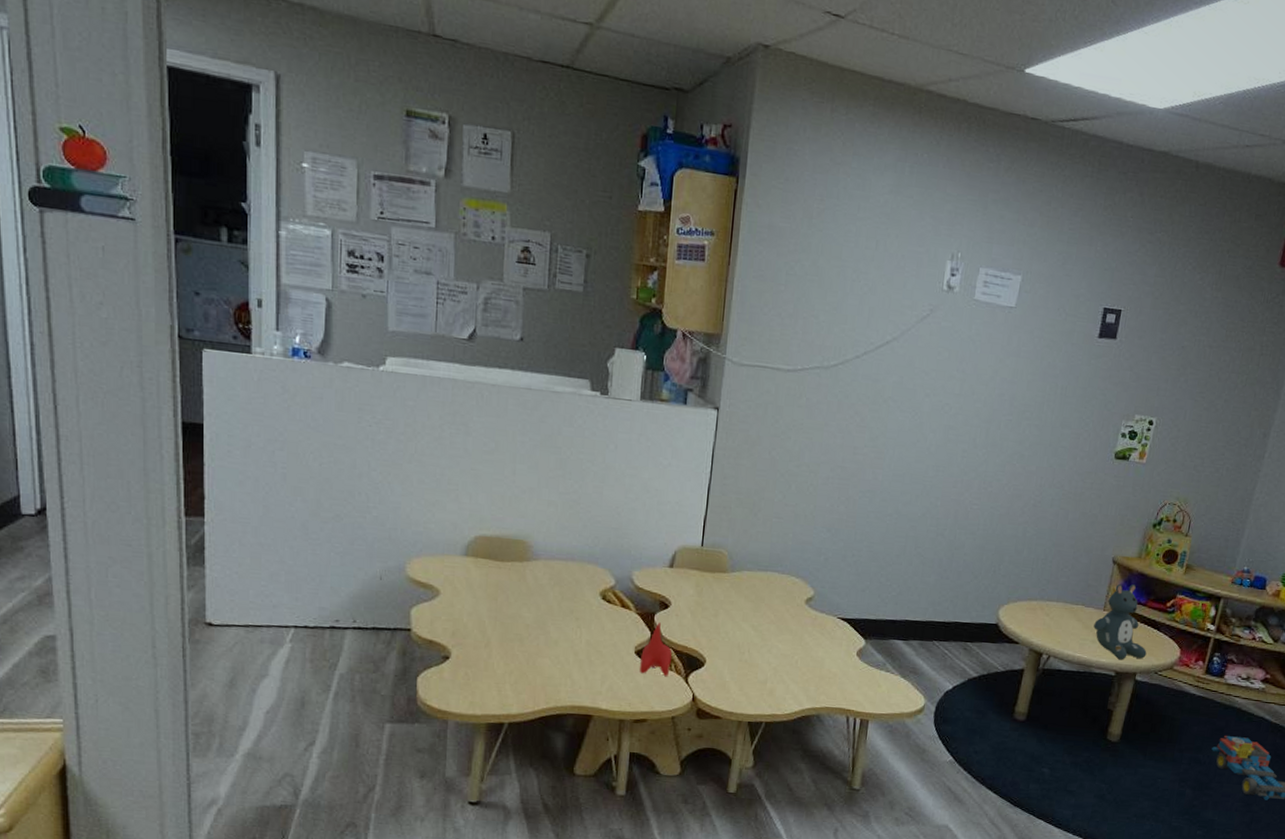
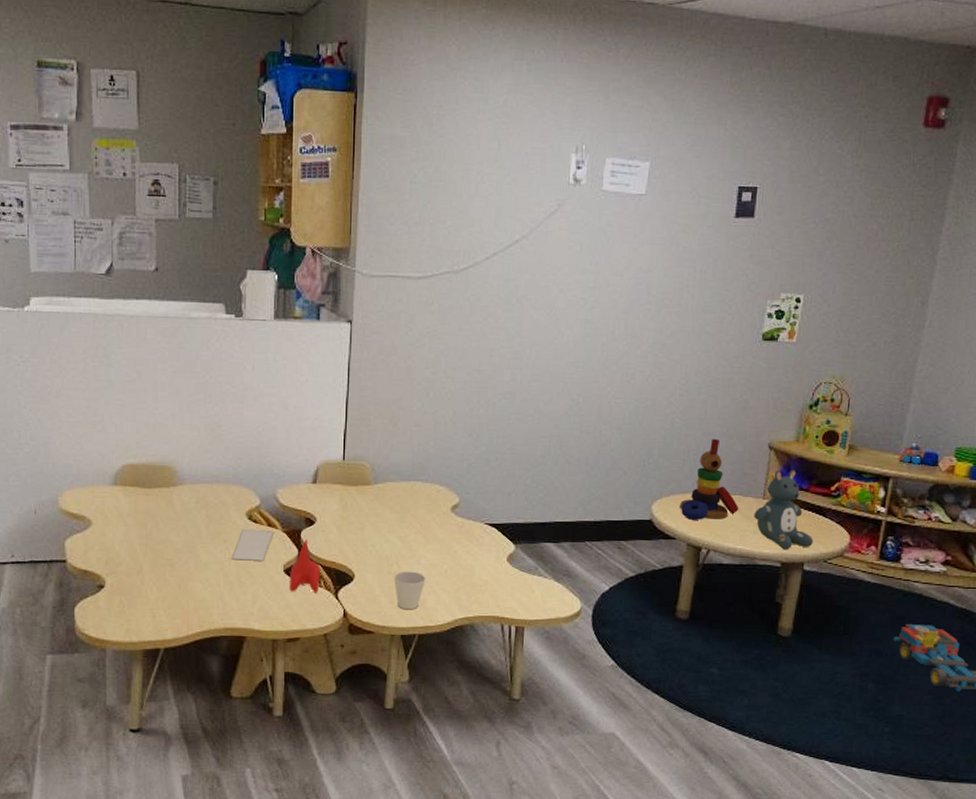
paper: none [582,607,627,641] -> present [229,528,274,561]
cup: none [744,659,776,698] -> present [394,571,426,610]
stacking toy: none [1025,549,1081,627] -> present [680,438,739,520]

